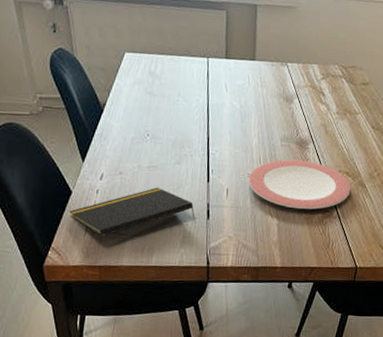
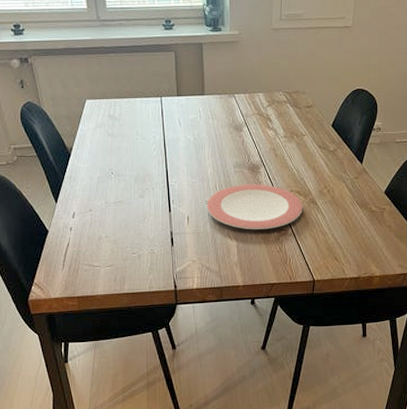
notepad: present [69,187,195,236] -> none [47,220,161,269]

